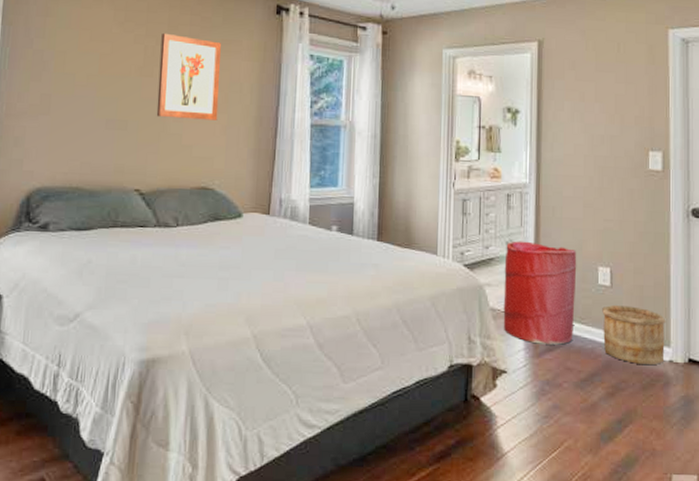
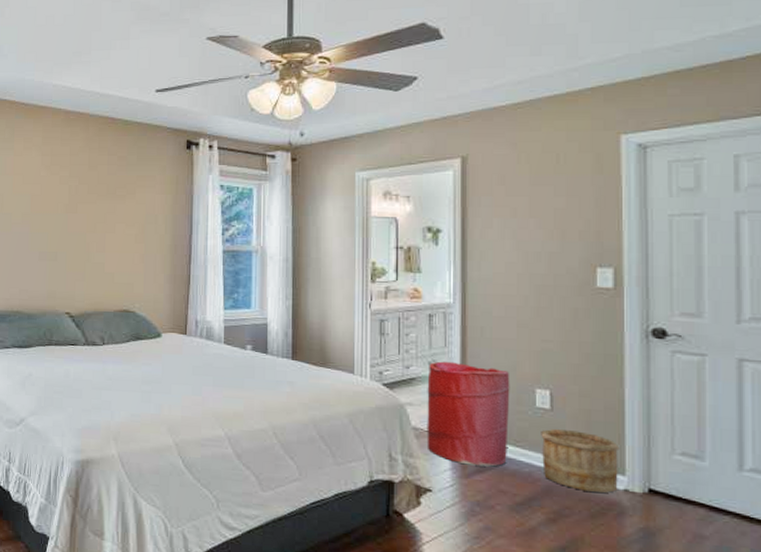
wall art: present [156,32,221,121] -> none [81,173,137,250]

